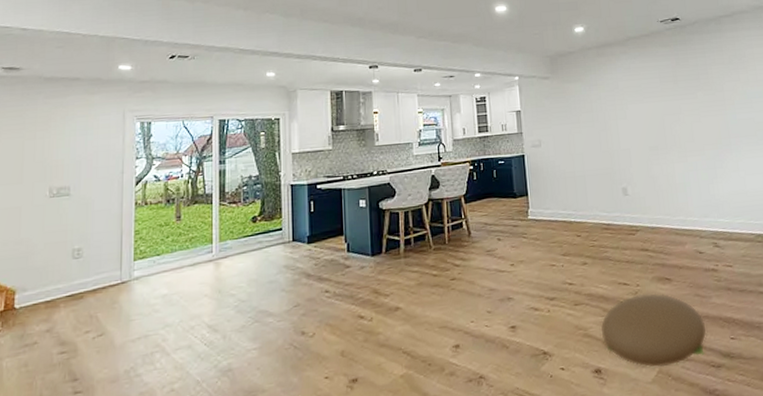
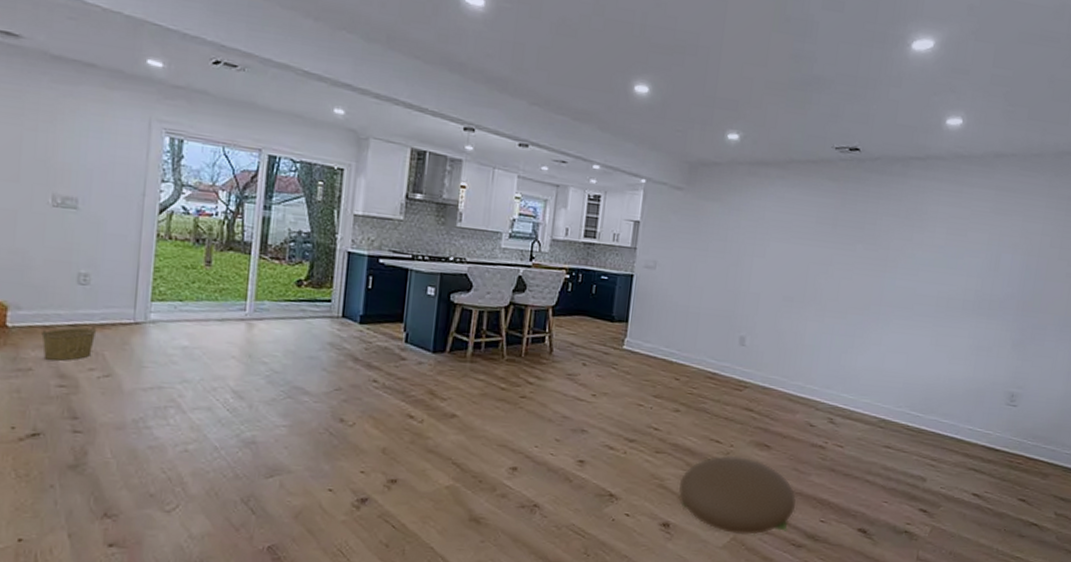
basket: none [44,293,91,331] -> present [41,327,97,361]

